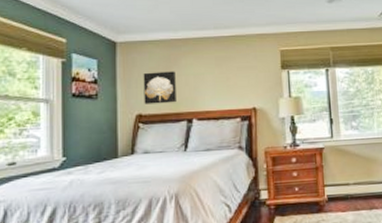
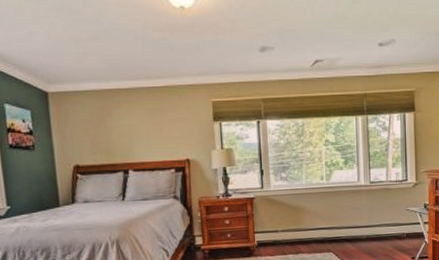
wall art: present [143,71,176,105] -> none [77,122,112,156]

